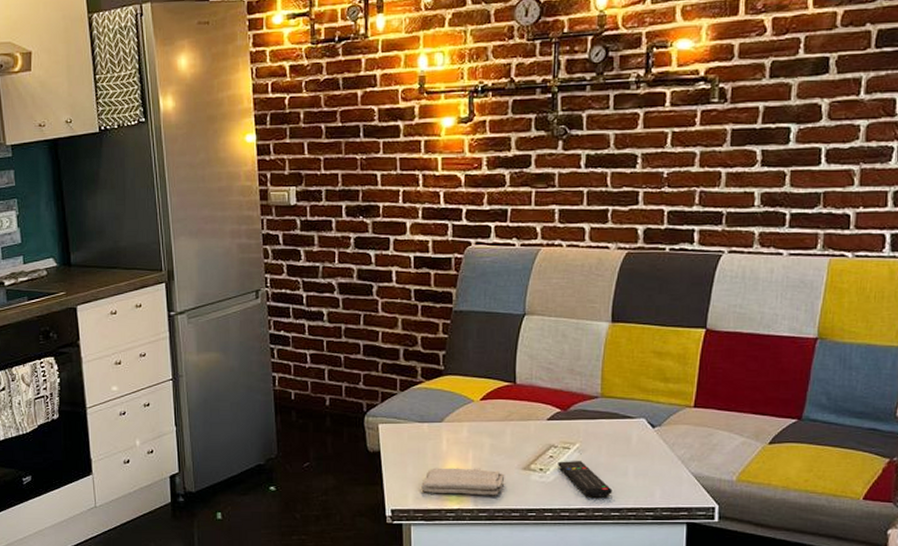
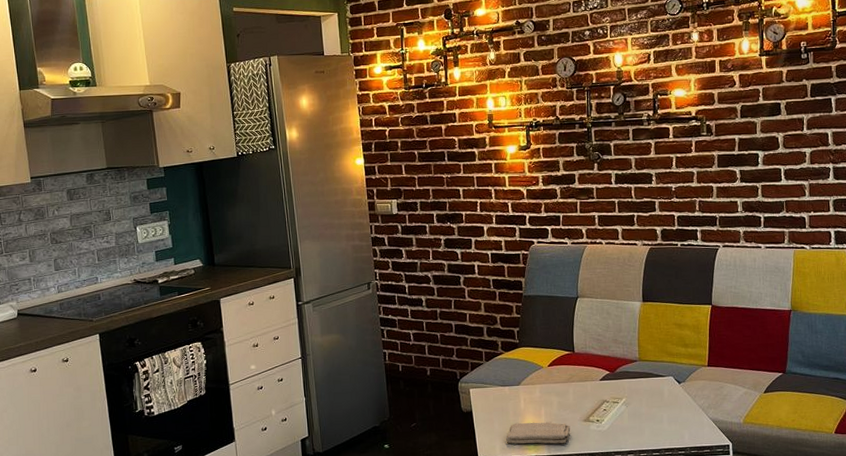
remote control: present [558,461,613,498] -> none [610,412,653,441]

